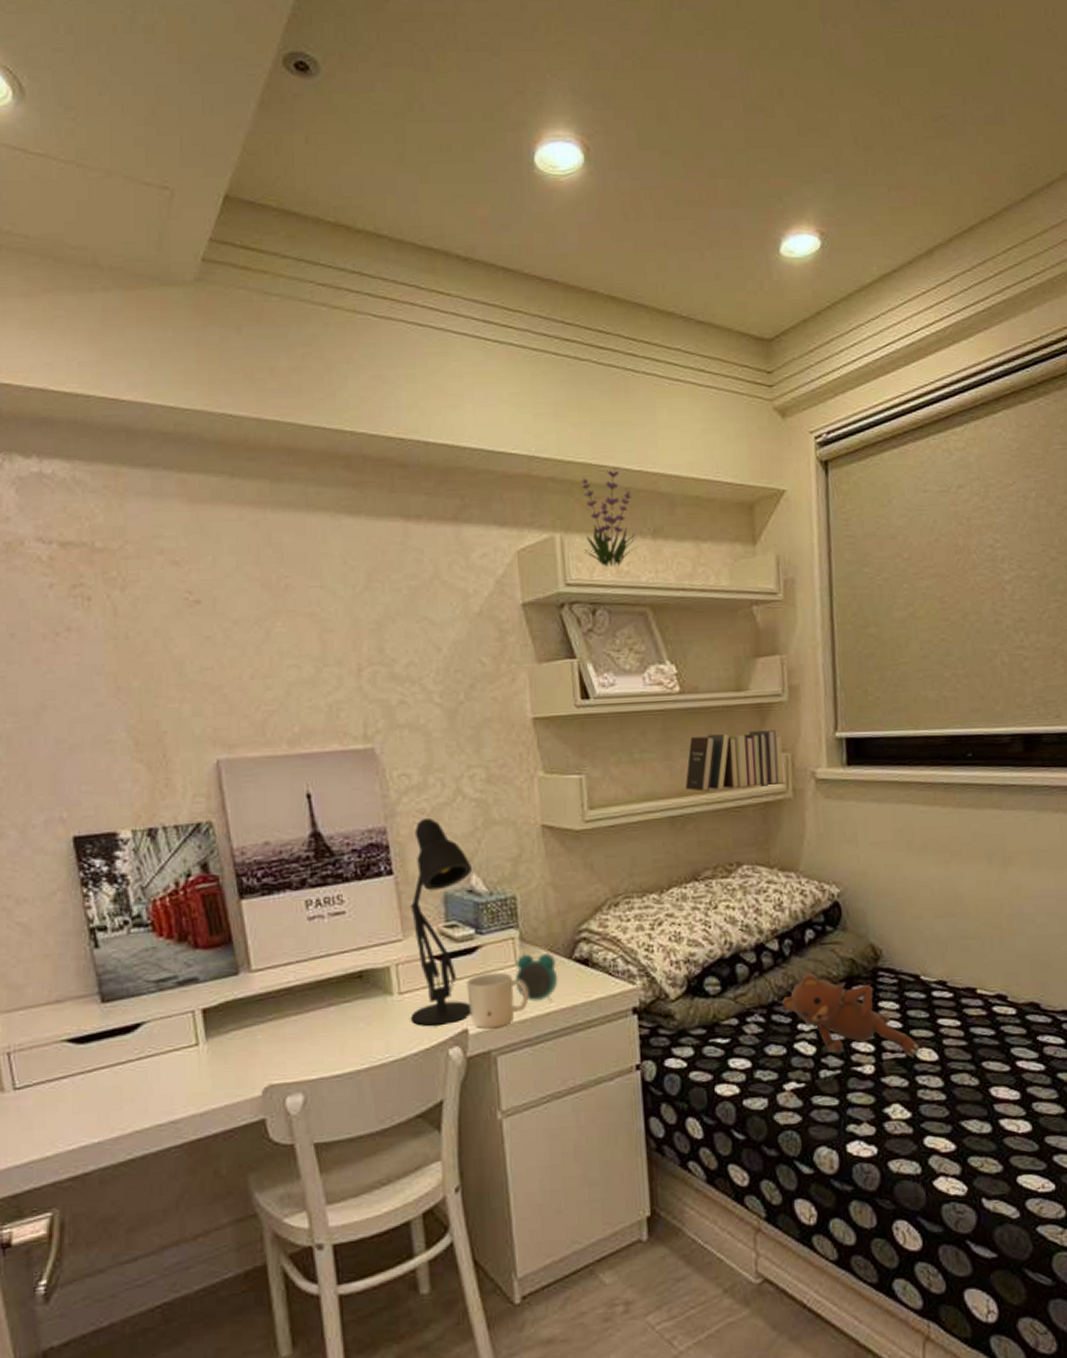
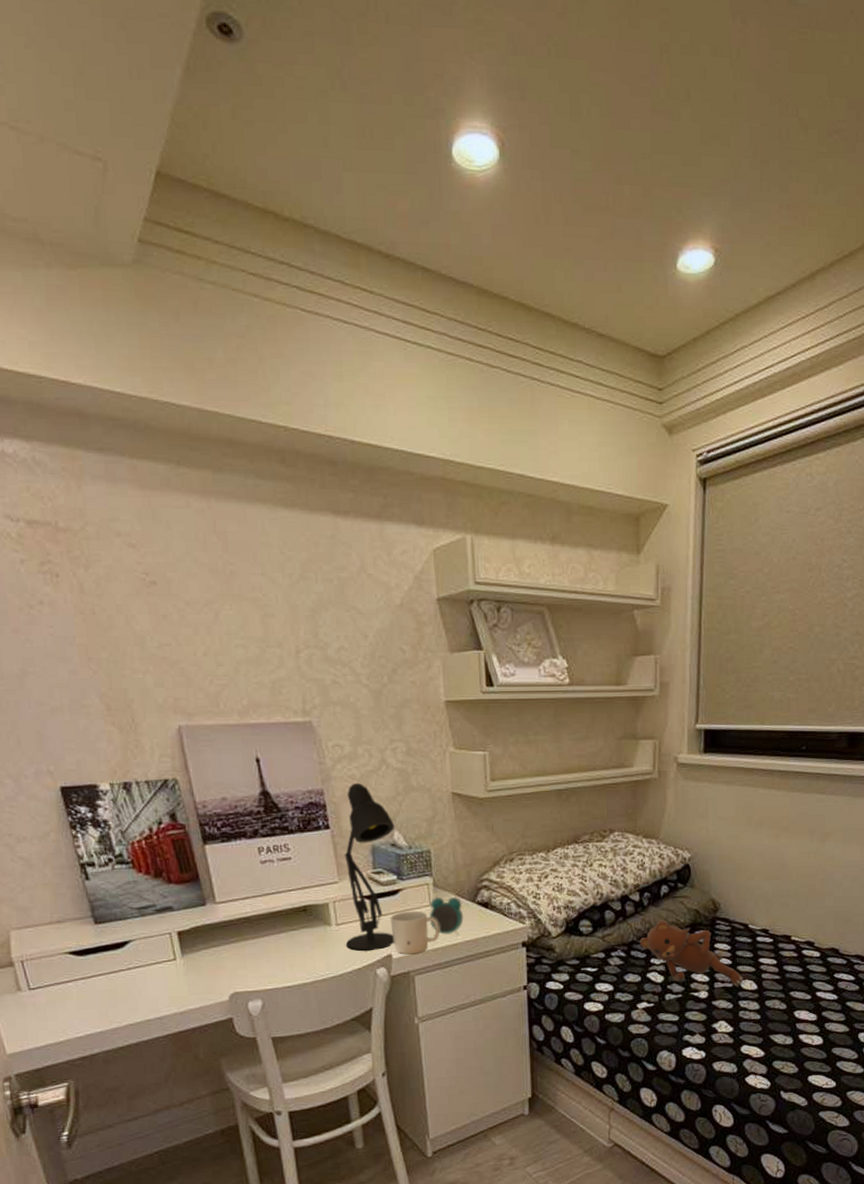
plant: present [582,469,637,568] -> none [491,476,537,569]
books: present [685,730,784,792] -> none [570,720,652,771]

